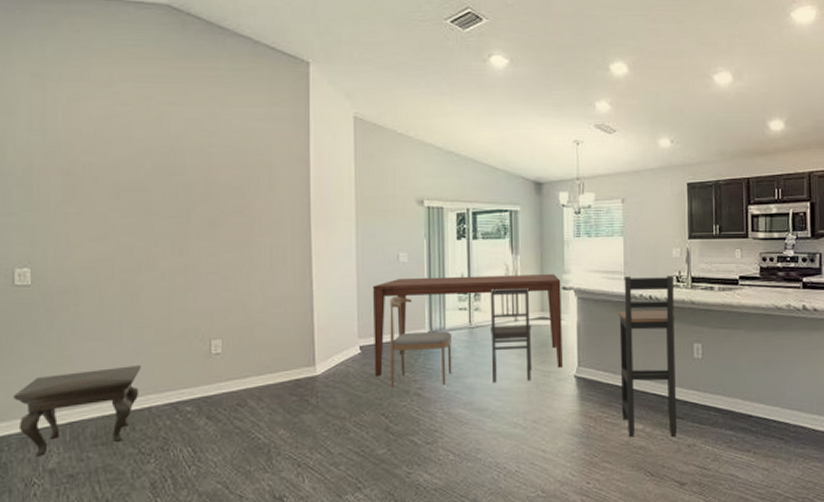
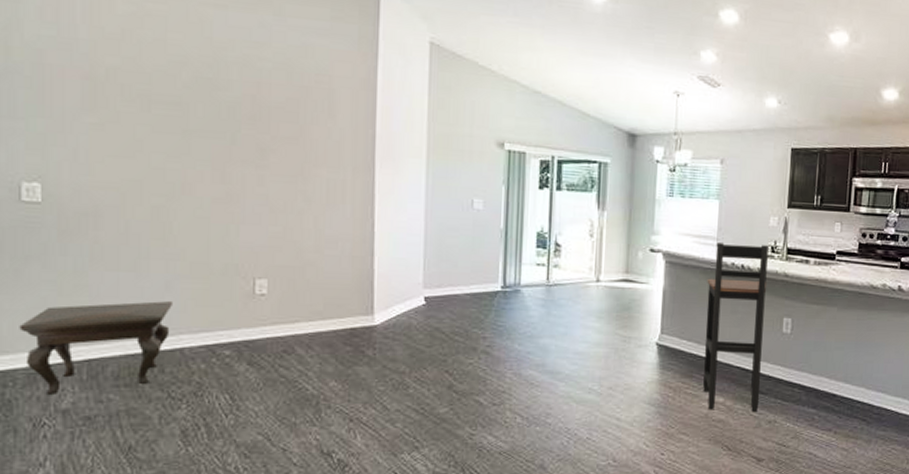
dining table: present [372,274,562,377] -> none [439,227,649,334]
dining chair: present [389,296,452,389] -> none [457,245,527,345]
dining chair: present [490,287,533,383] -> none [568,246,615,346]

